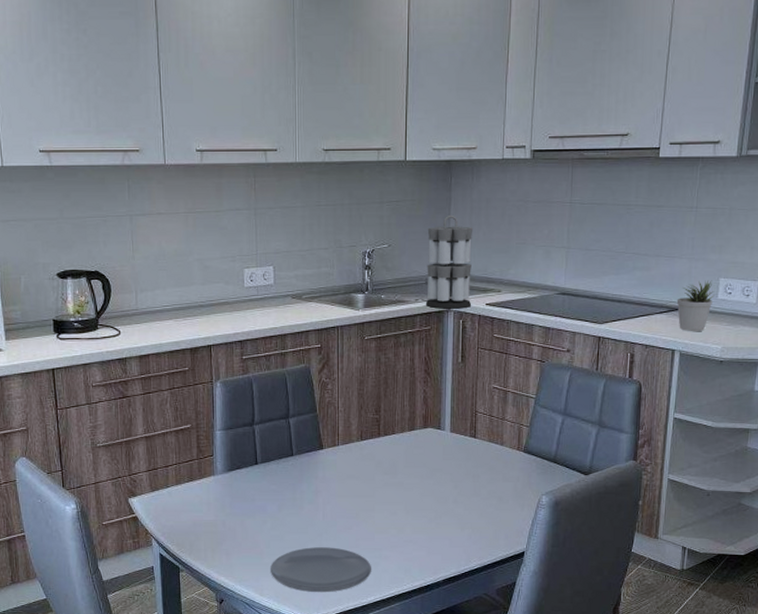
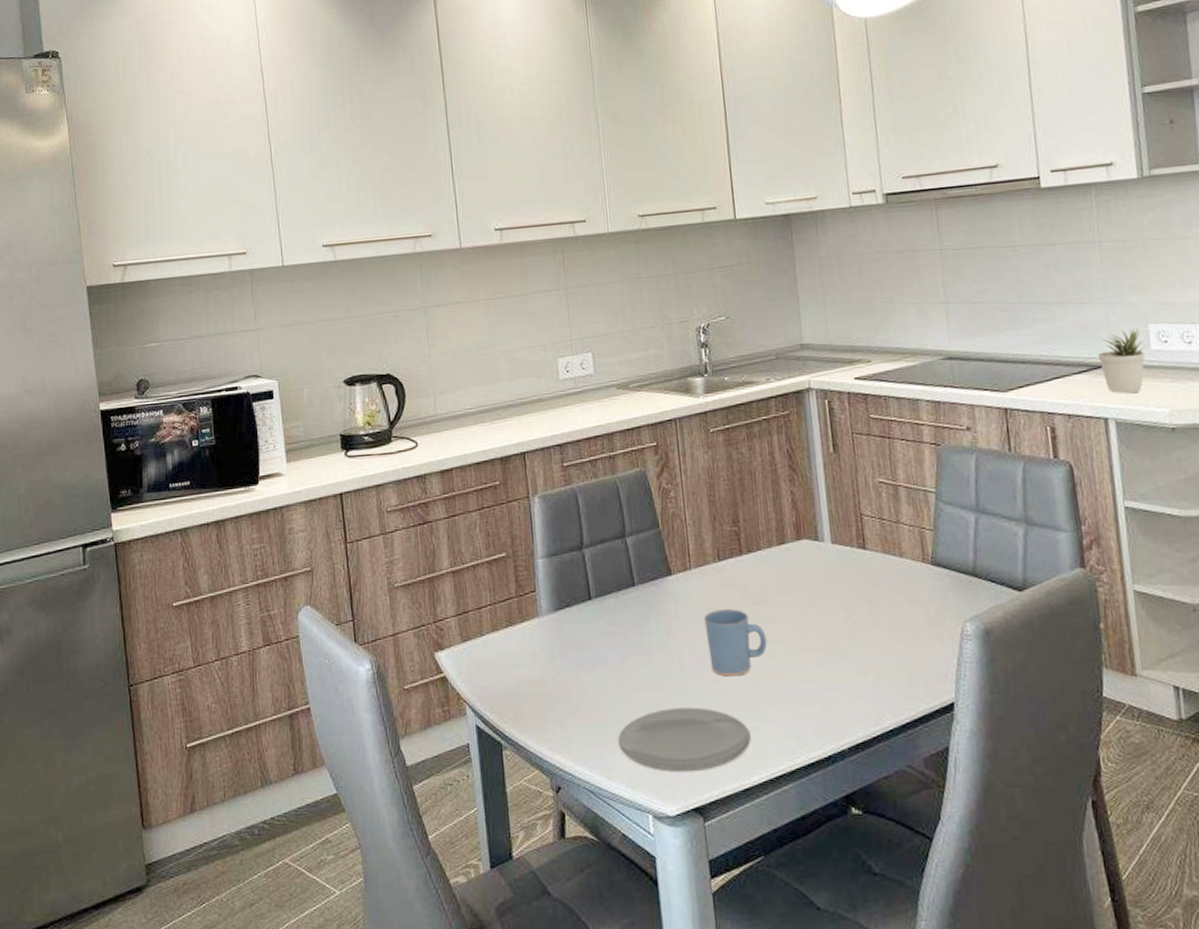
mug: none [345,477,392,526] -> present [704,609,768,677]
spice rack: present [425,214,473,309] -> none [770,275,837,389]

